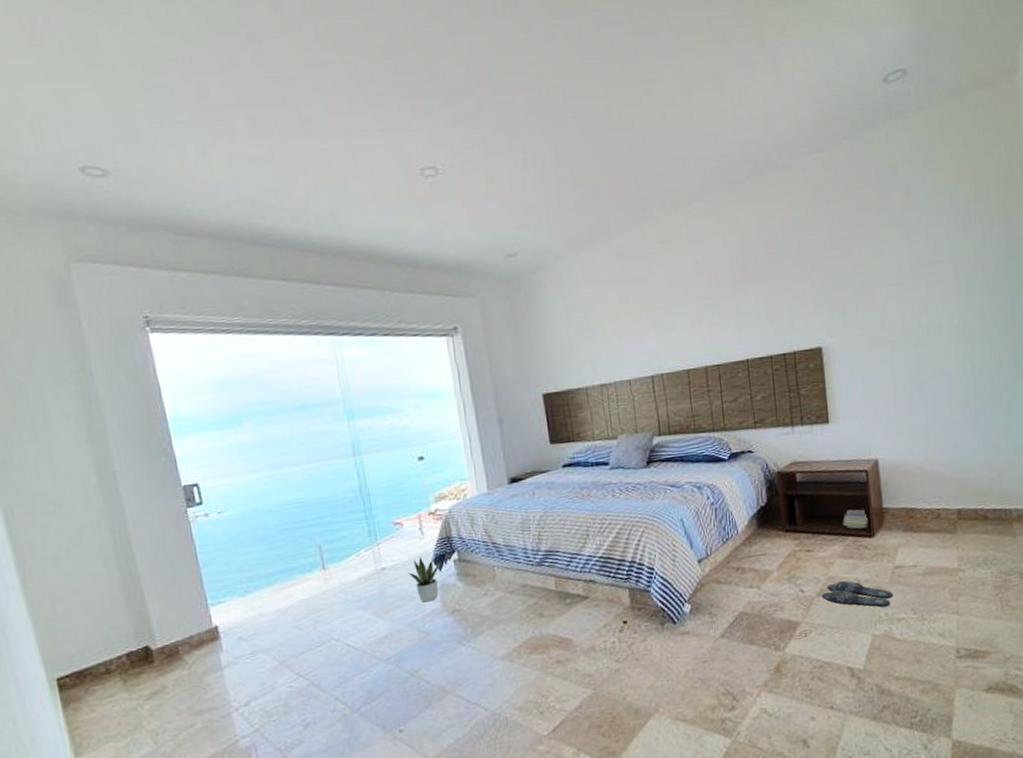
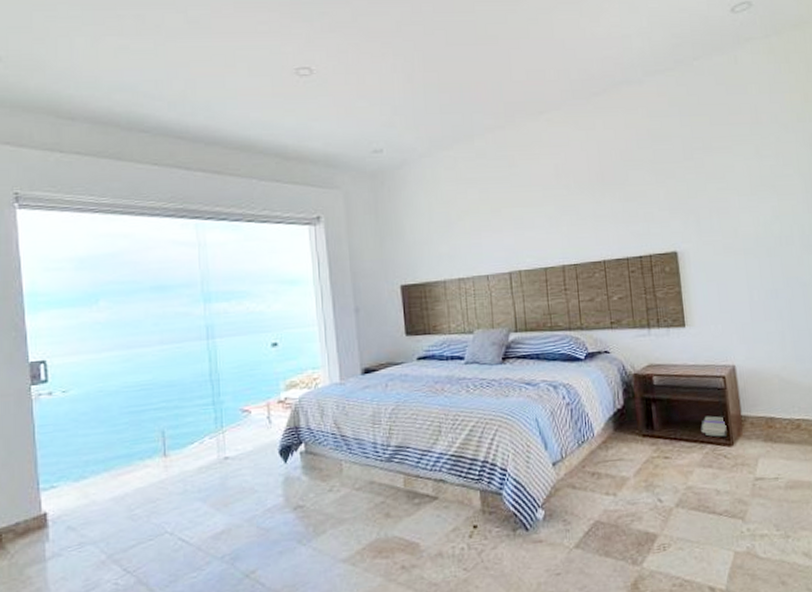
potted plant: present [408,556,441,603] -> none [252,447,287,496]
slippers: present [822,580,893,607] -> none [681,490,755,522]

